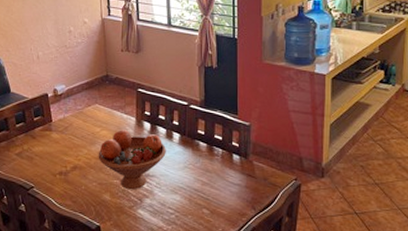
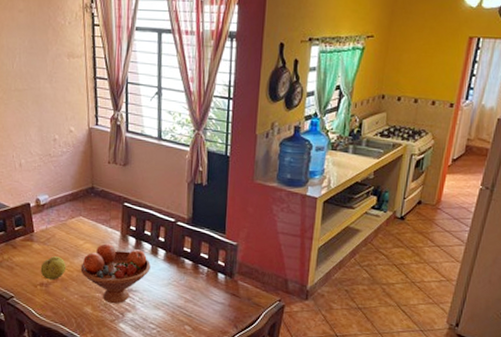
fruit: none [59,145,84,169] -> present [40,256,67,280]

